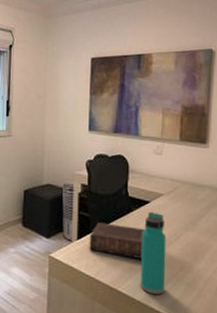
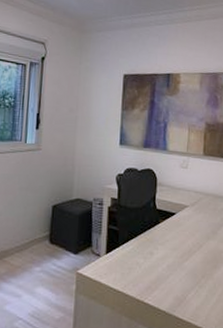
book: present [89,222,145,259] -> none [117,236,171,269]
water bottle: present [141,211,167,294] -> none [166,223,190,302]

